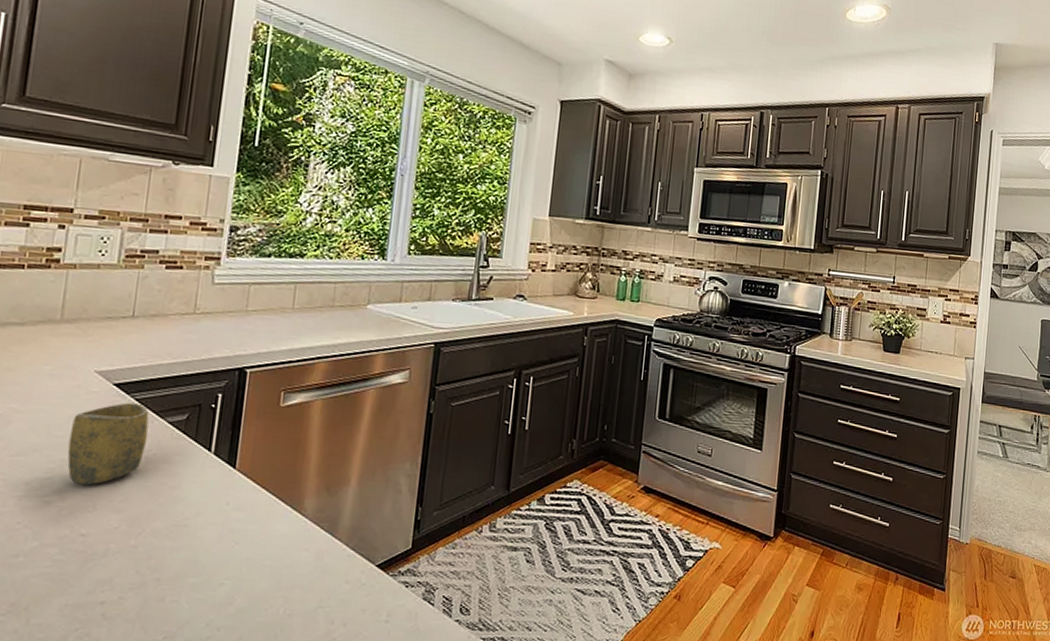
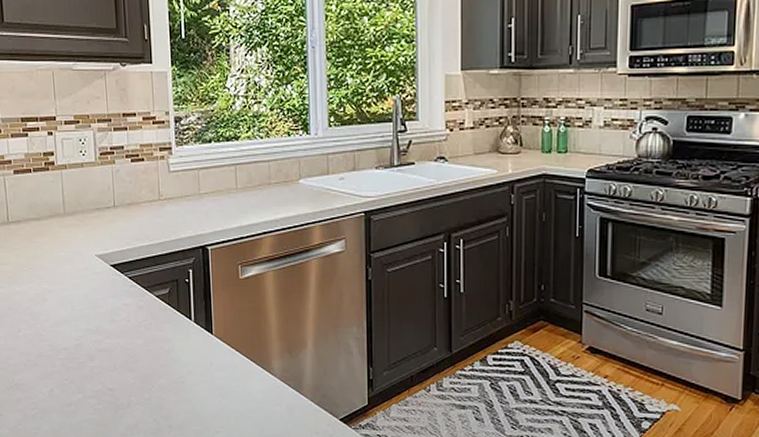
cup: present [67,402,149,485] -> none [87,280,143,350]

